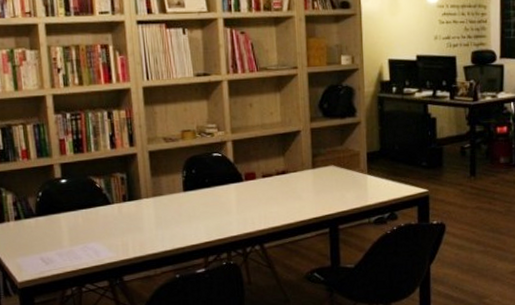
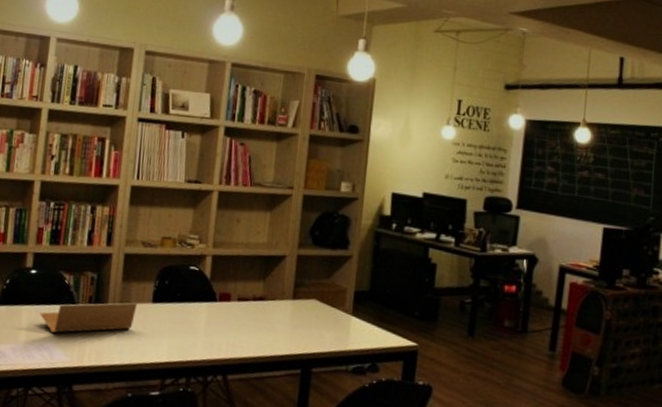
desk organizer: none [78,194,170,233] -> present [40,302,138,333]

